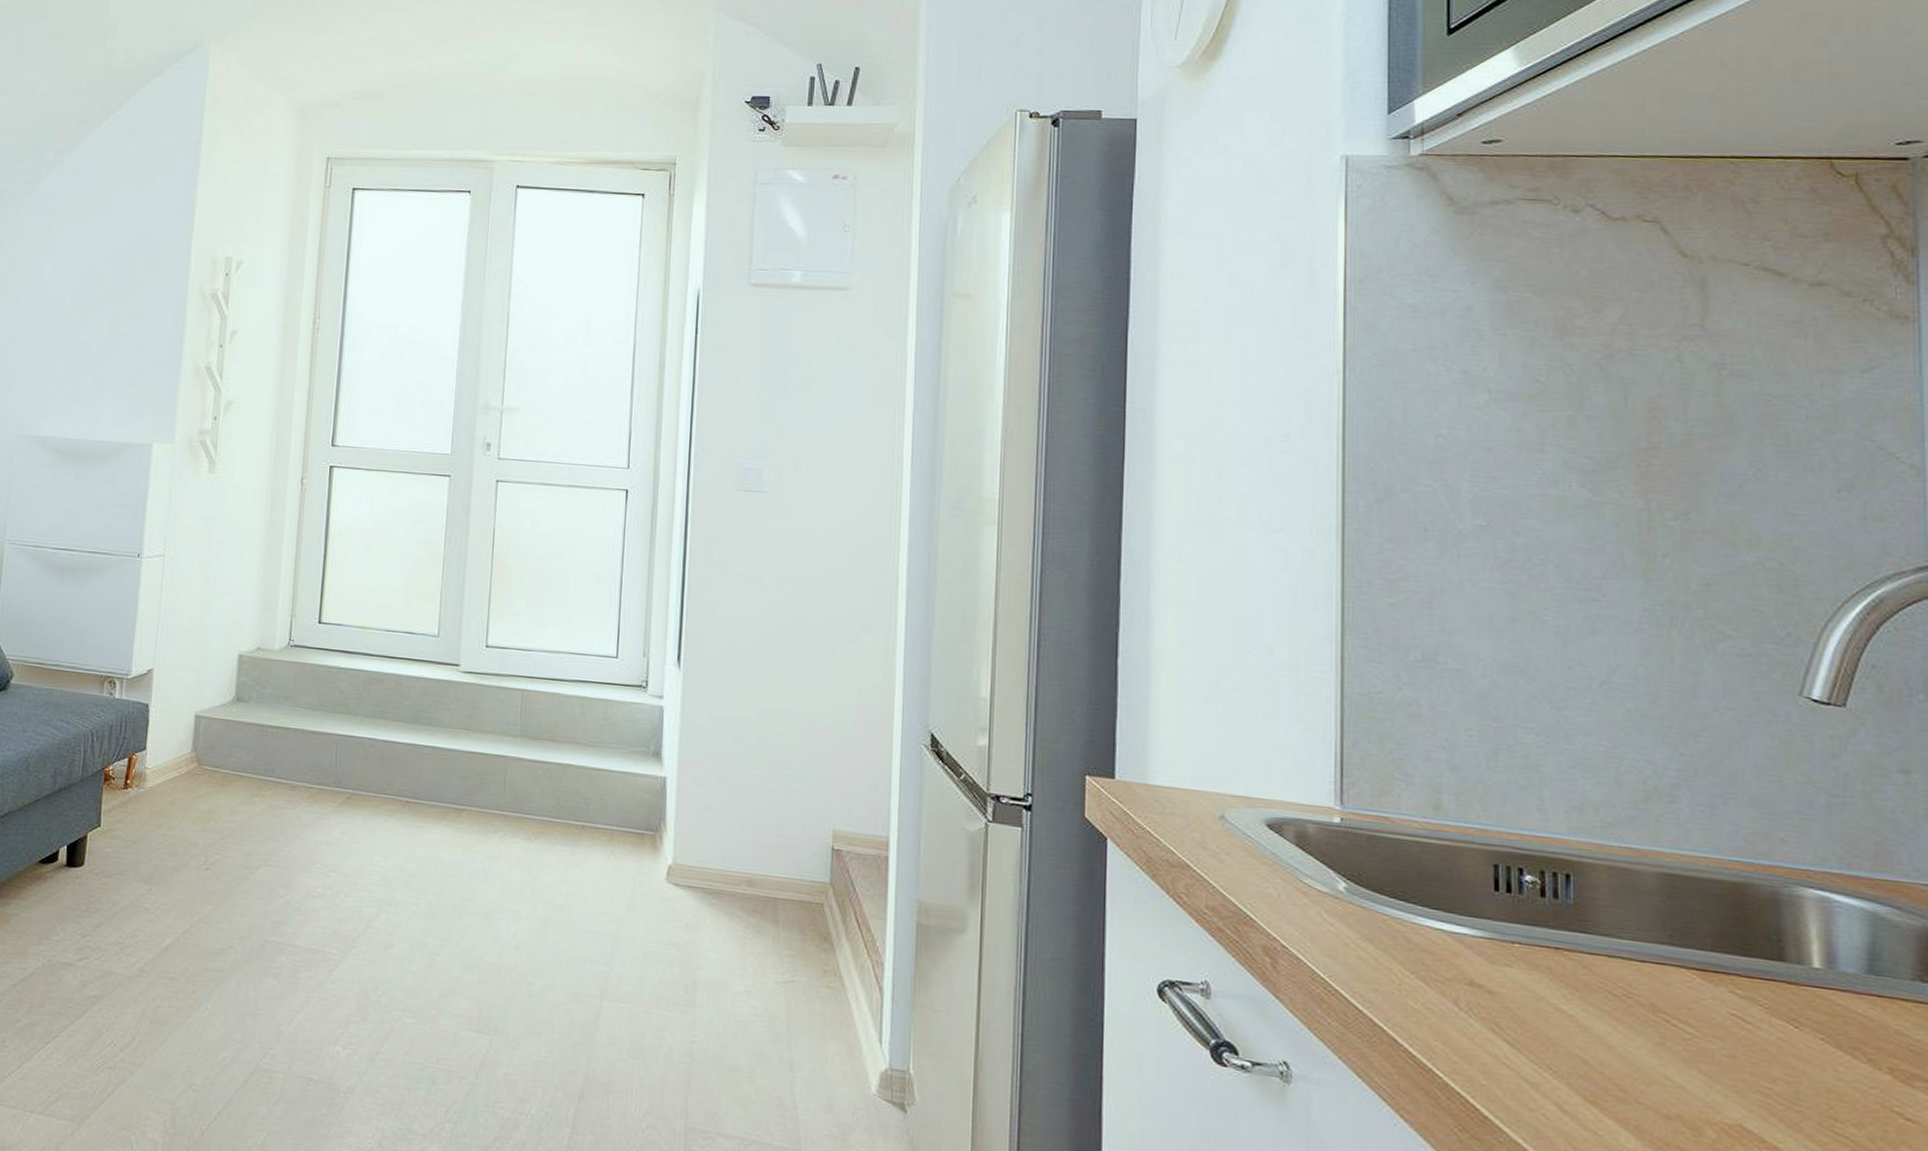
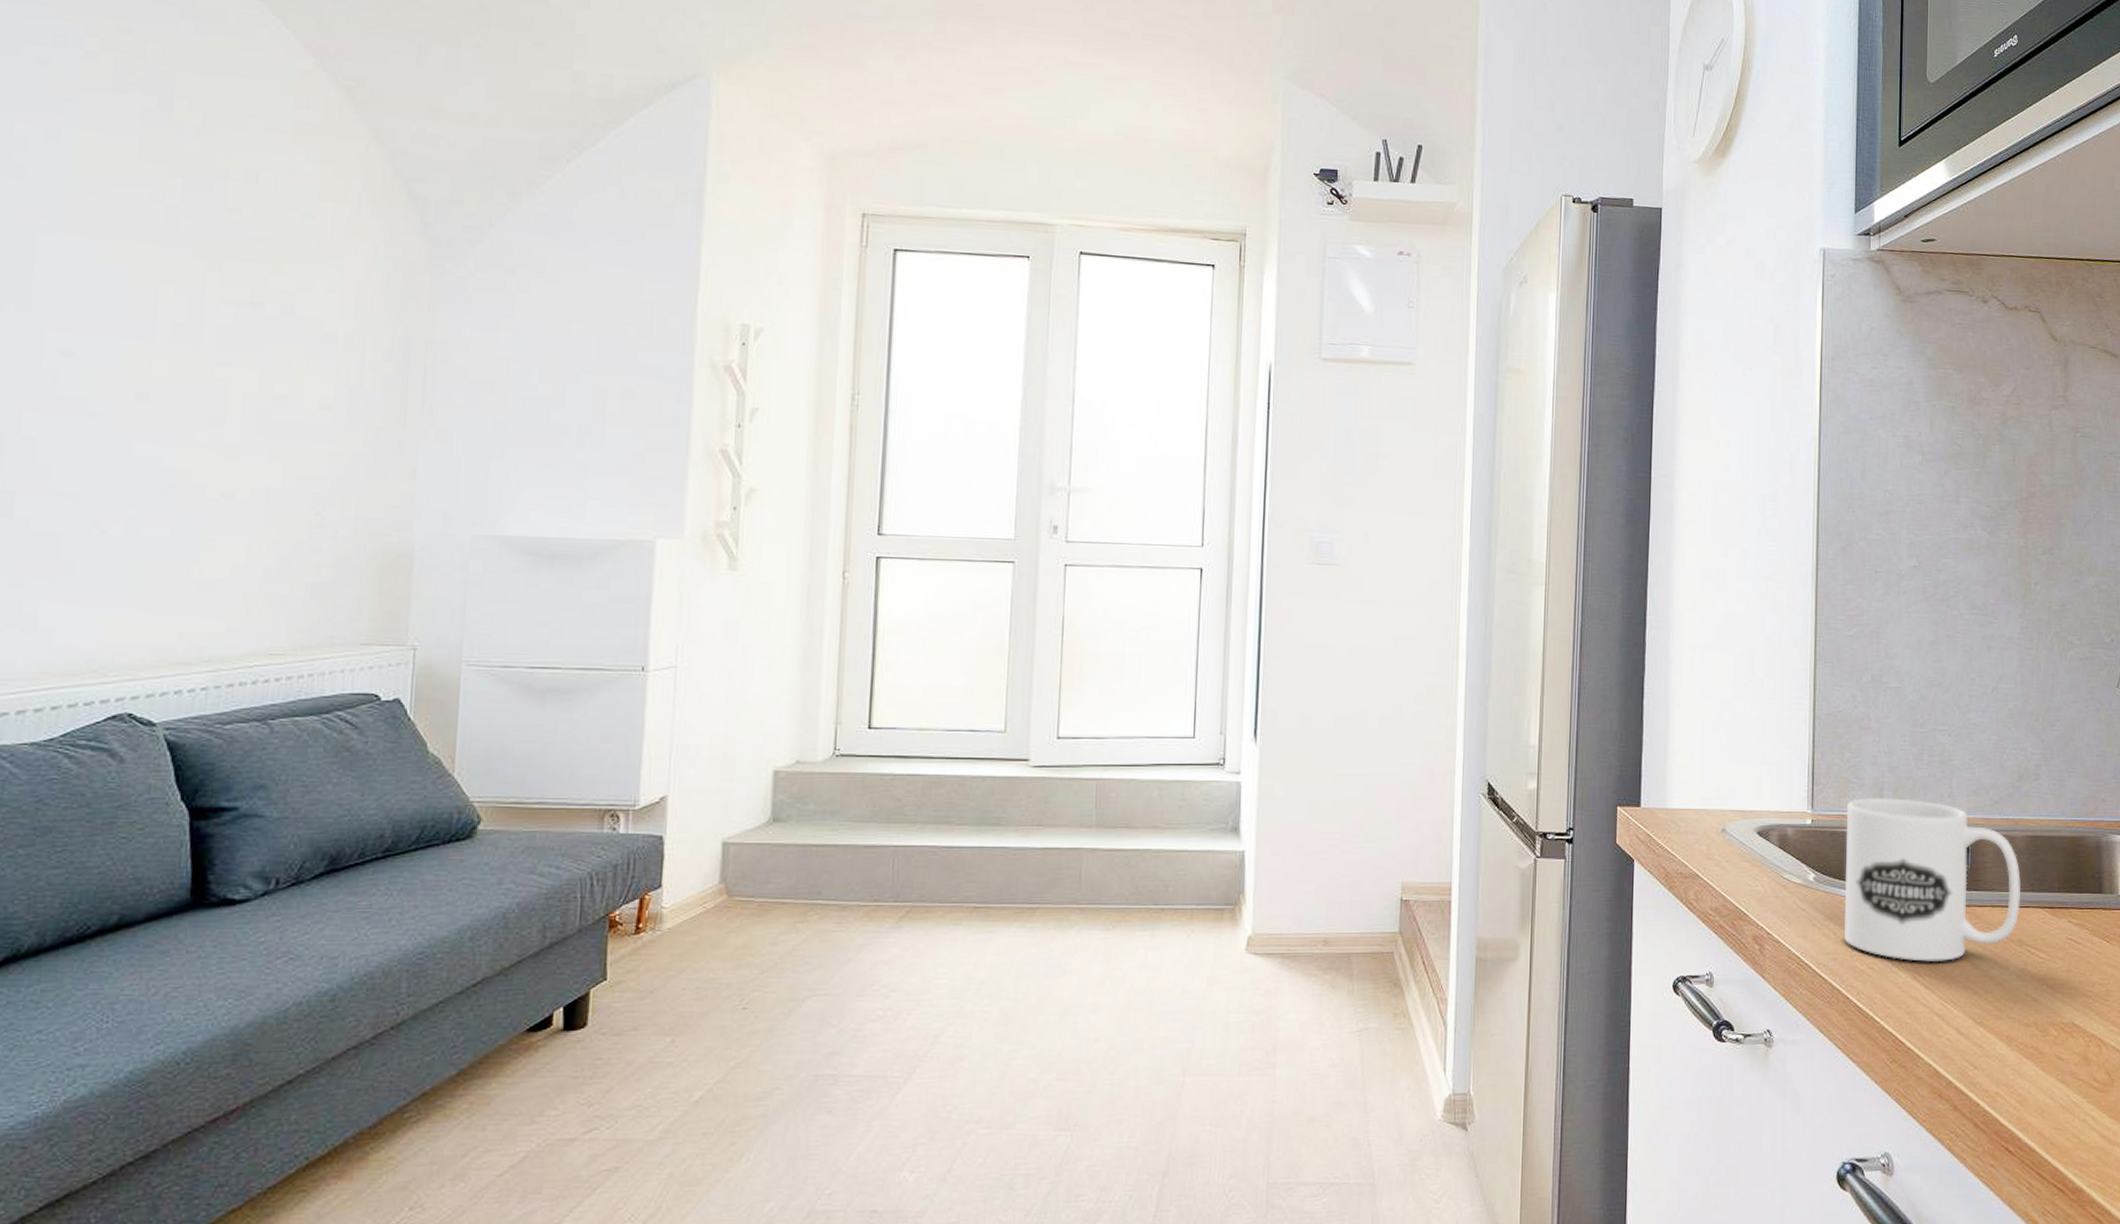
mug: none [1389,799,1652,1017] -> present [1844,797,2021,962]

